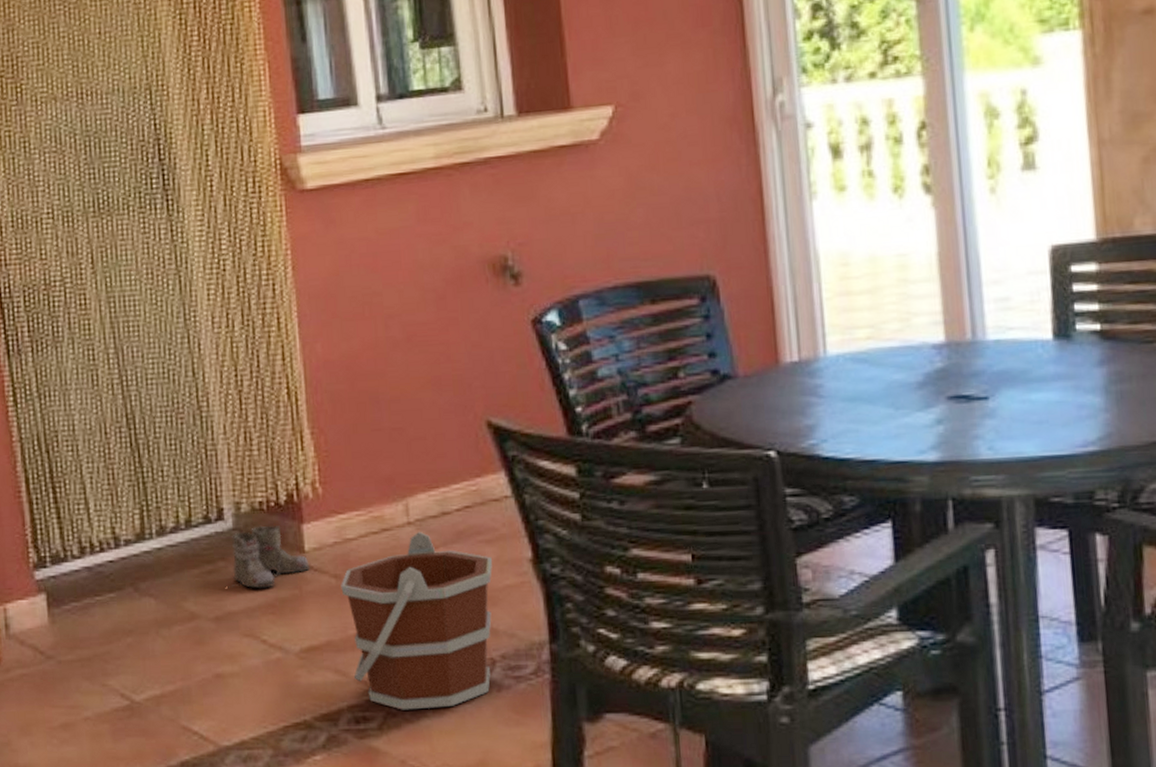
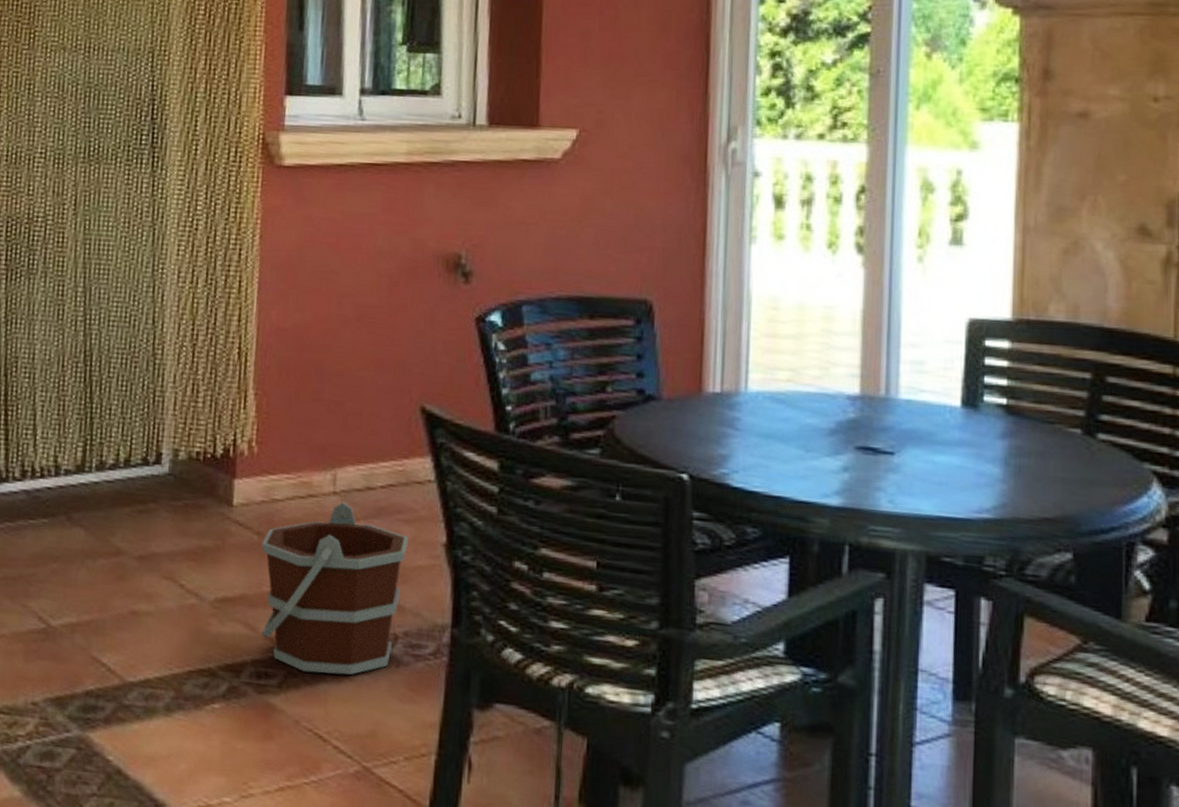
boots: present [228,525,310,589] -> none [155,474,235,536]

